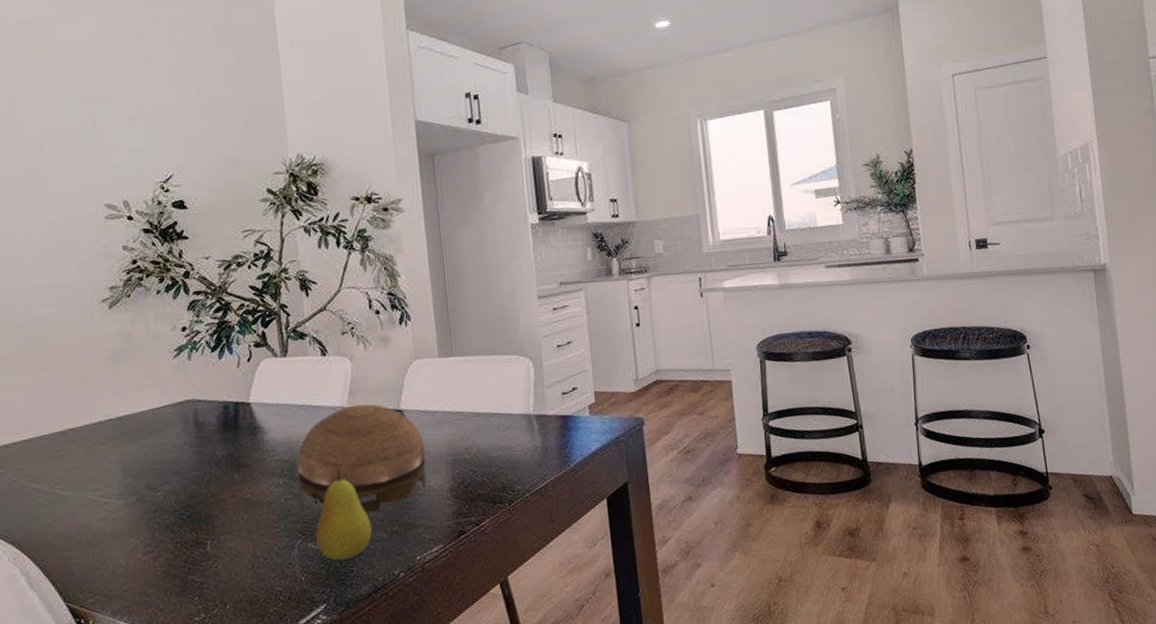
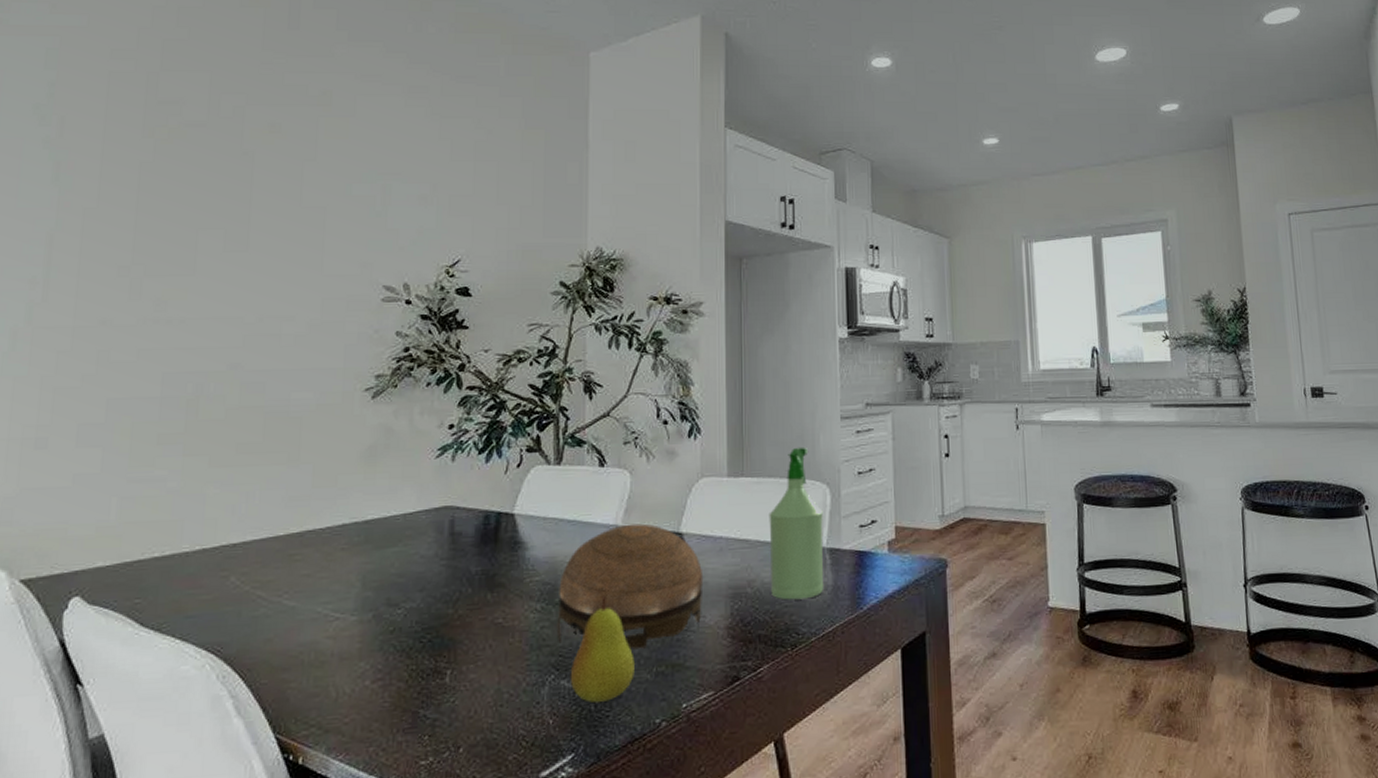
spray bottle: none [479,326,533,463] -> present [769,447,824,600]

